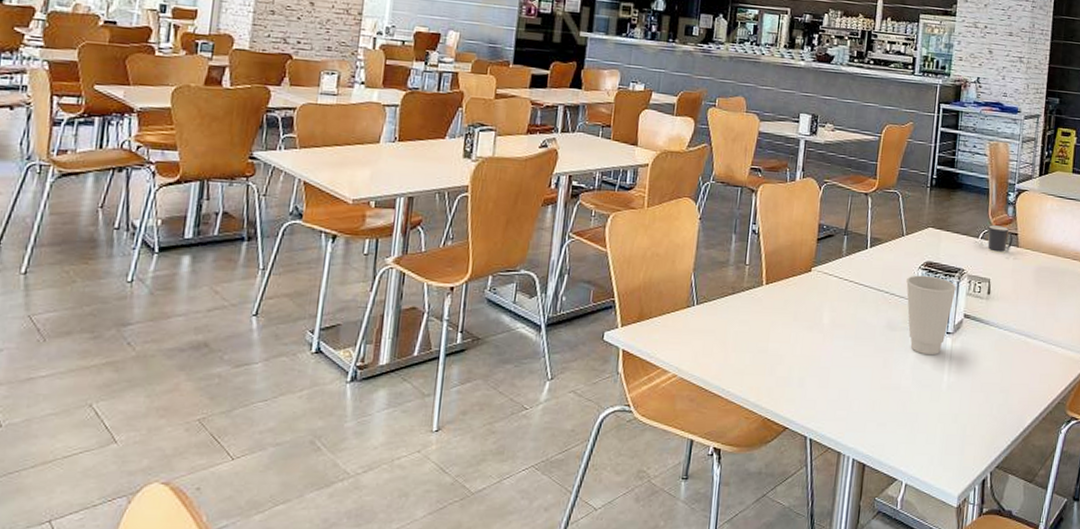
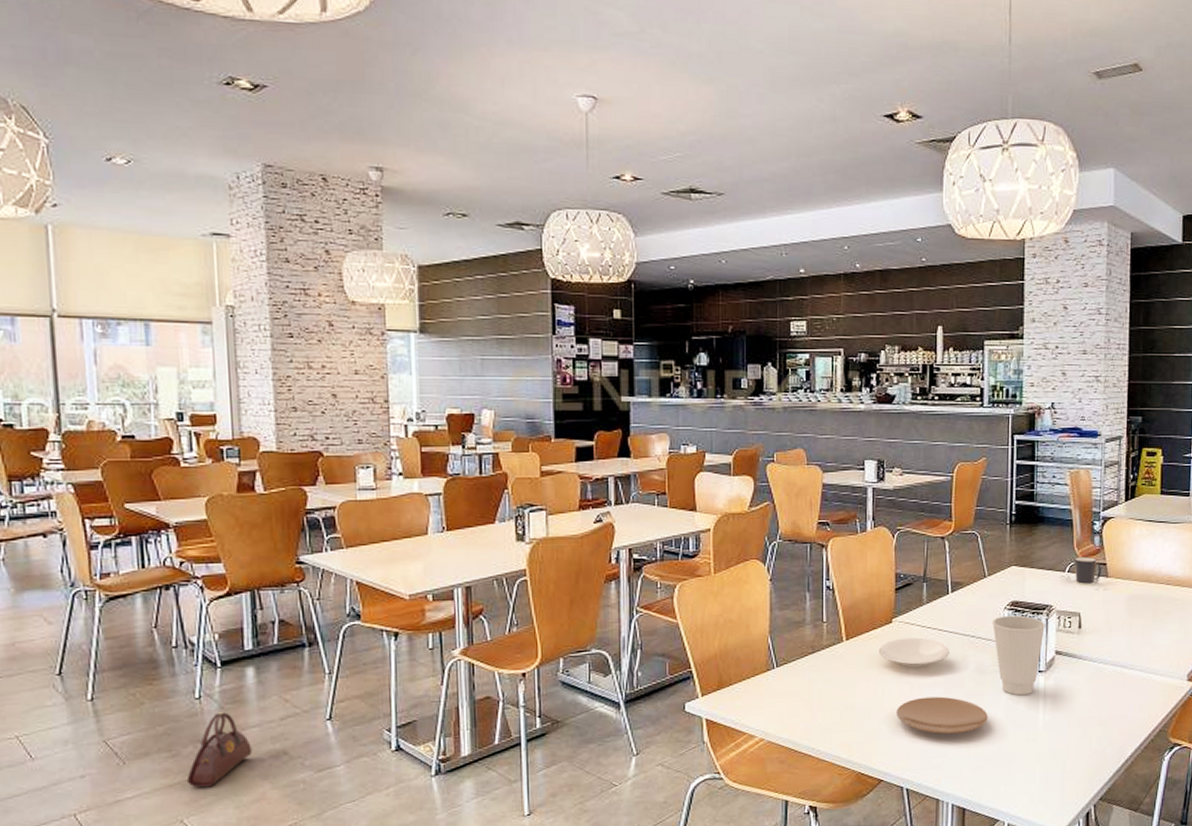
handbag: none [103,298,174,373] -> present [186,712,252,788]
saucer: none [796,287,863,318] -> present [879,637,949,668]
plate: none [807,348,895,388] -> present [896,696,988,735]

